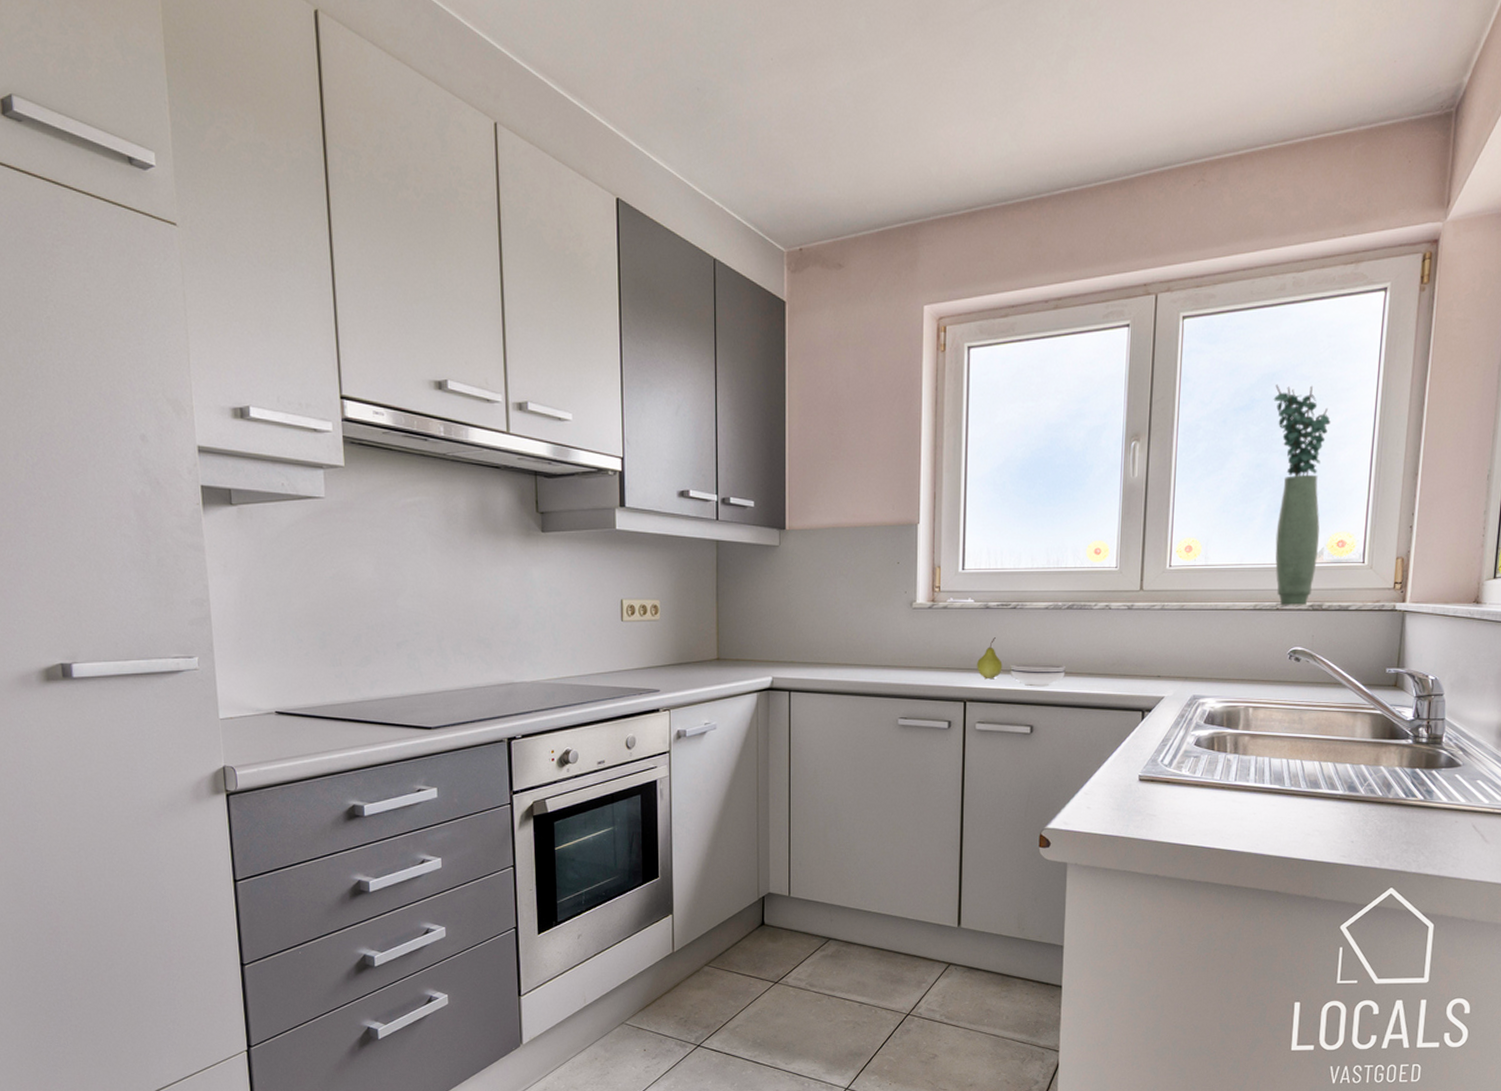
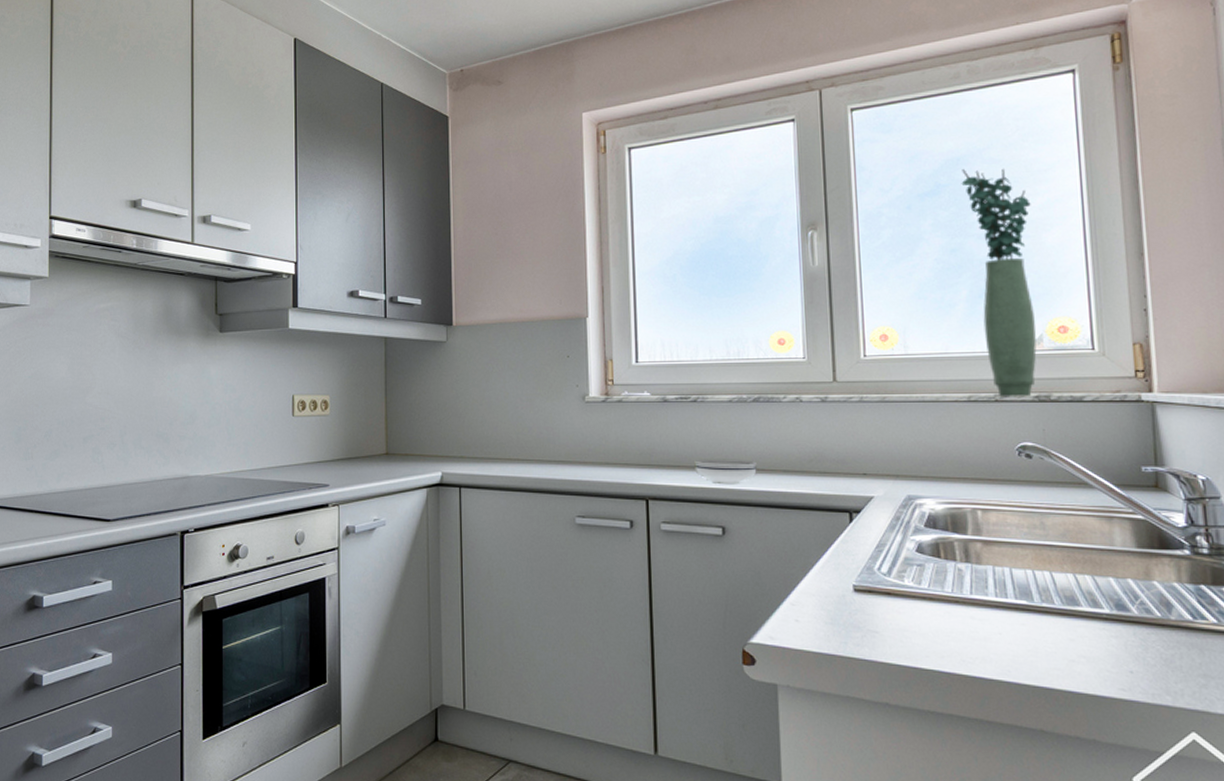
fruit: present [977,637,1003,680] -> none [658,432,686,477]

